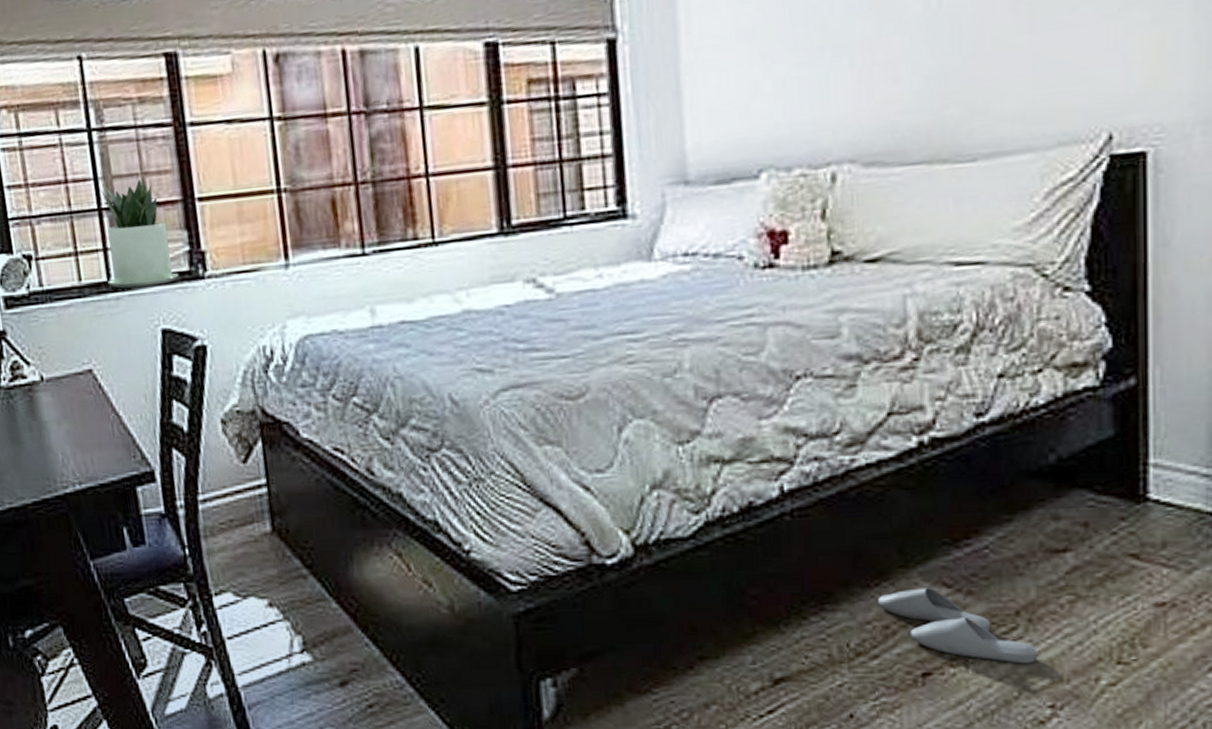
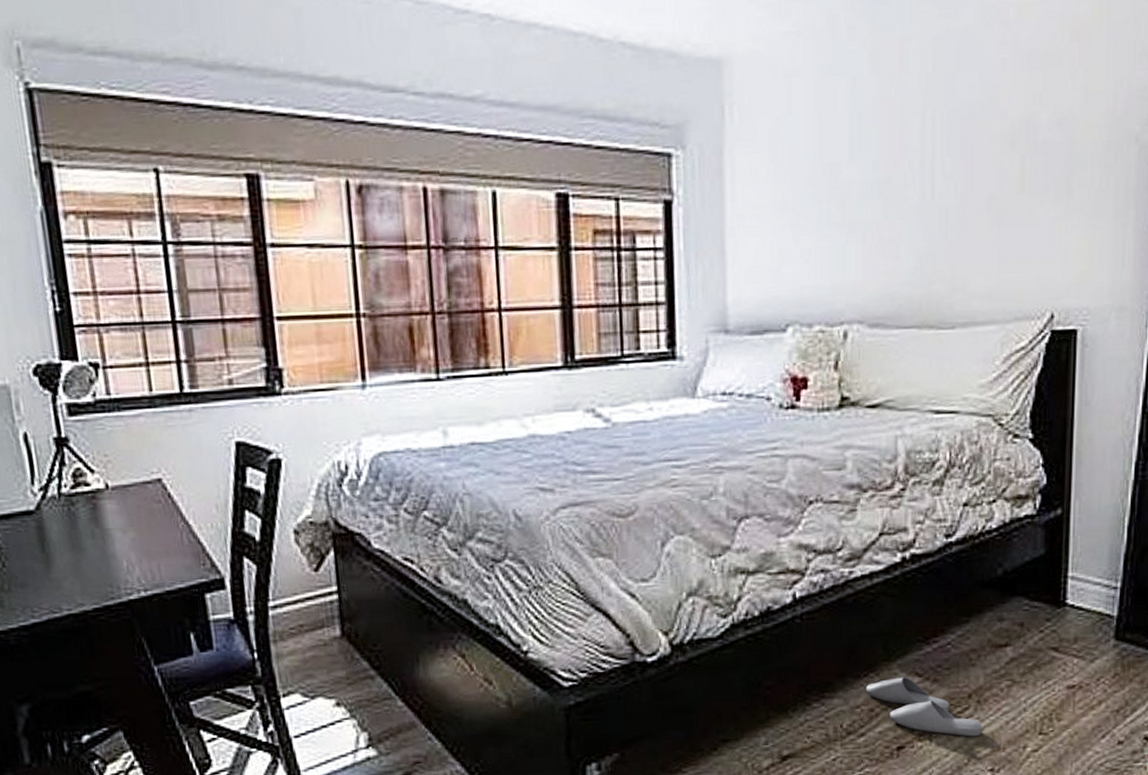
planter: present [99,179,179,289] -> none [174,295,255,401]

